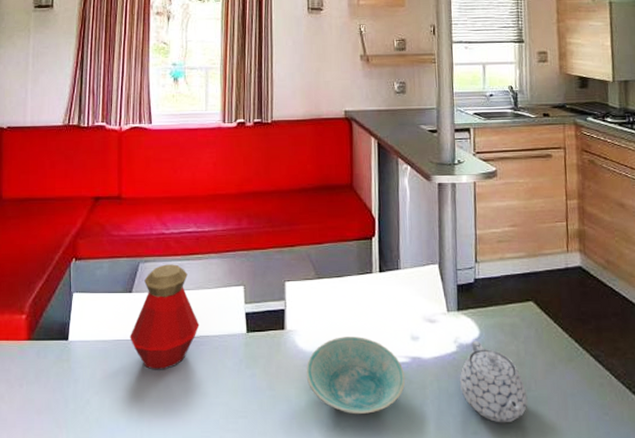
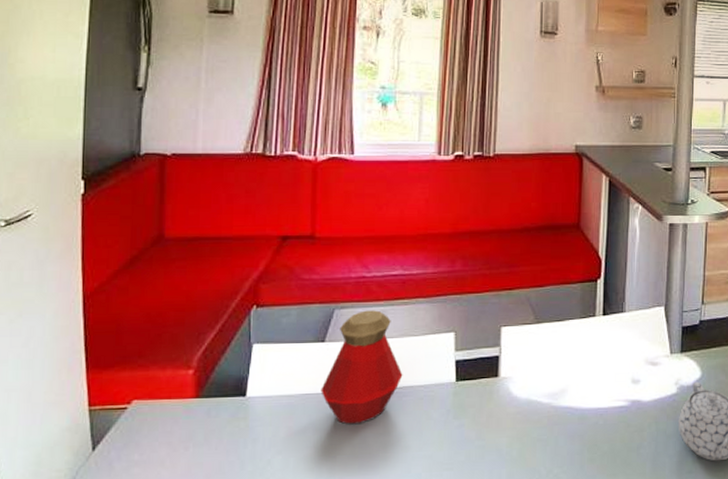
bowl: present [306,336,406,415] -> none [519,381,624,461]

